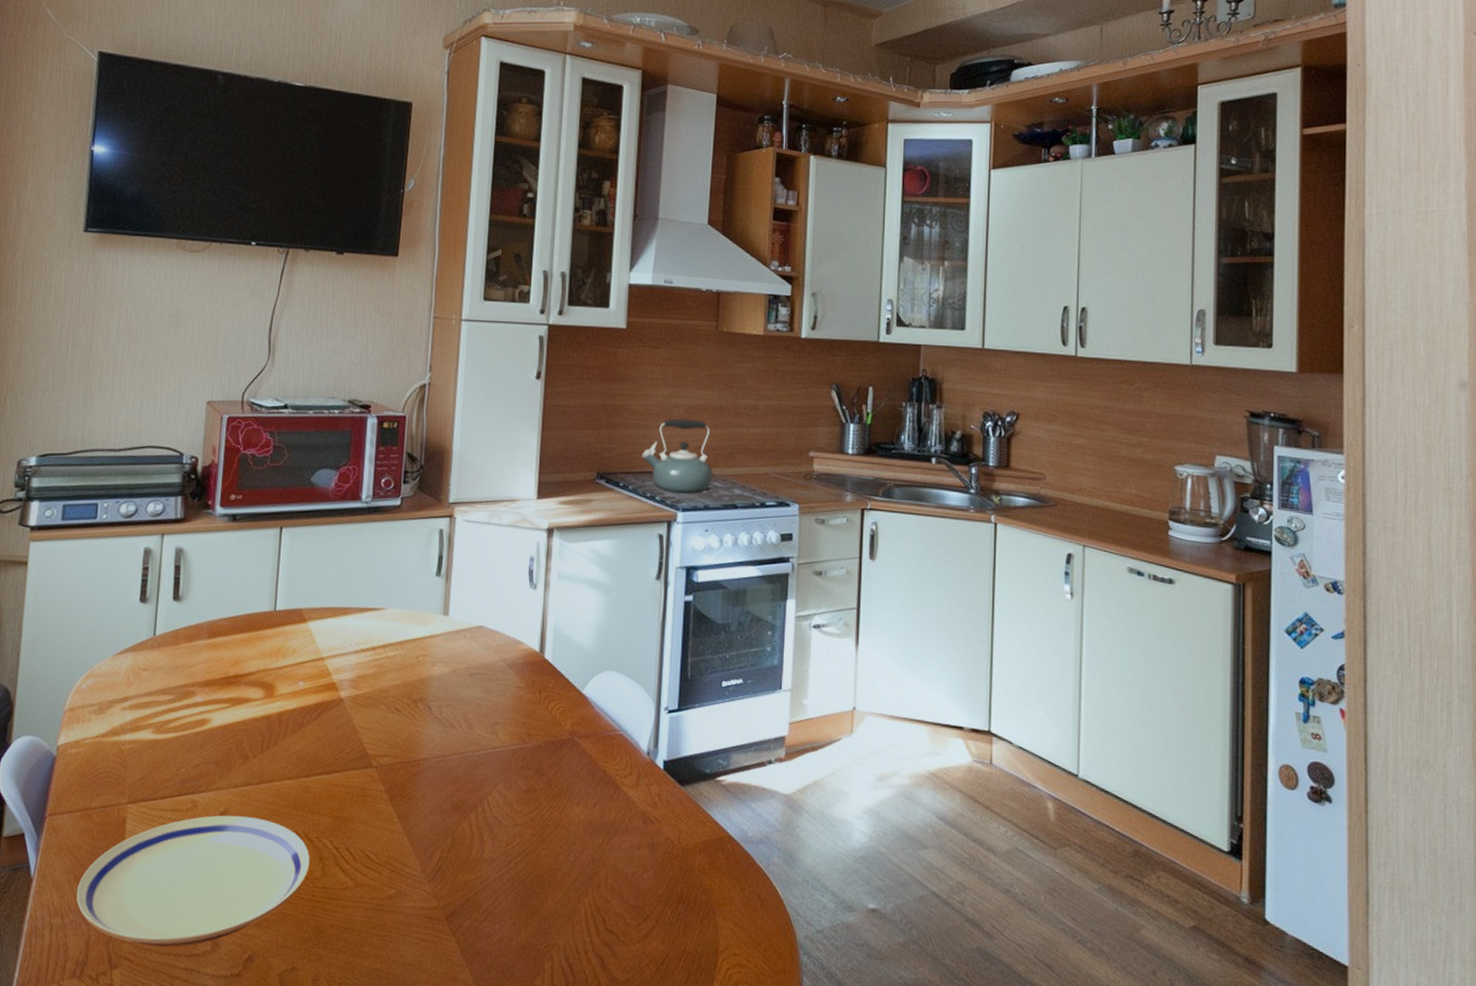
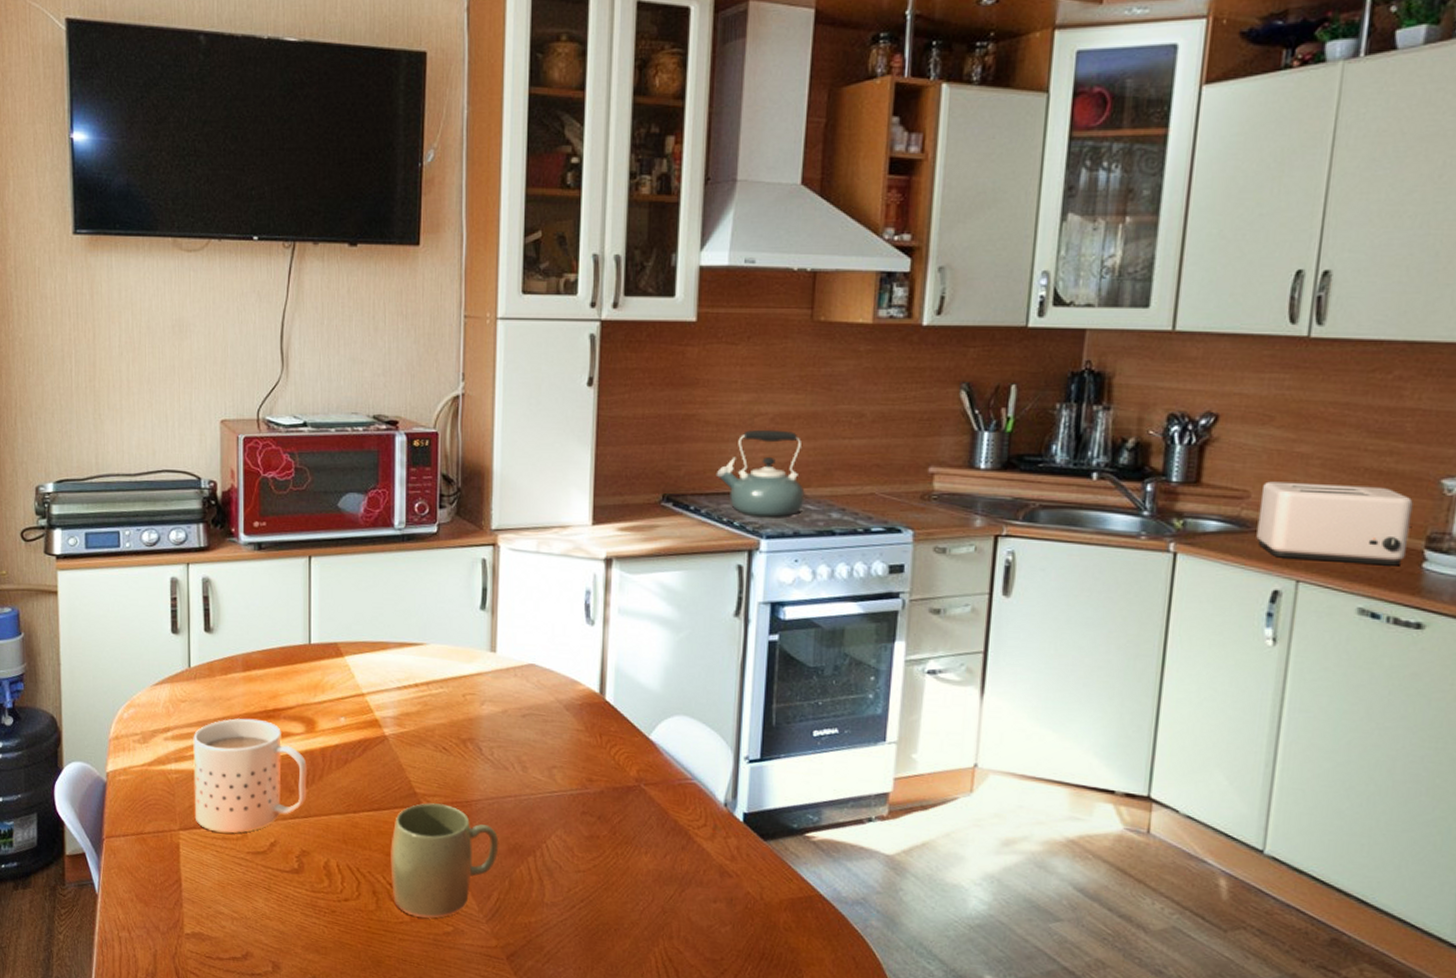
plate: present [76,815,310,947] -> none [140,845,363,966]
mug: none [145,685,263,804] -> present [193,718,307,834]
mug: none [338,764,444,882] -> present [390,803,499,918]
toaster: none [1052,466,1157,534] -> present [1256,481,1413,566]

